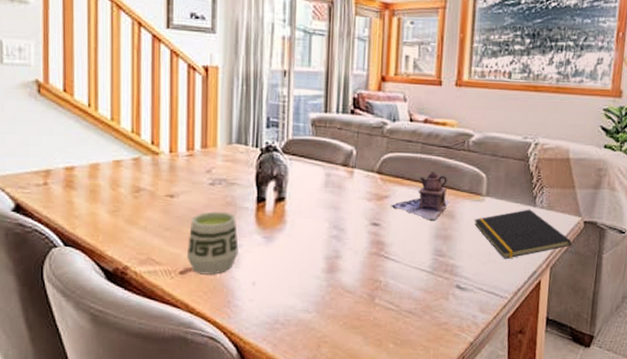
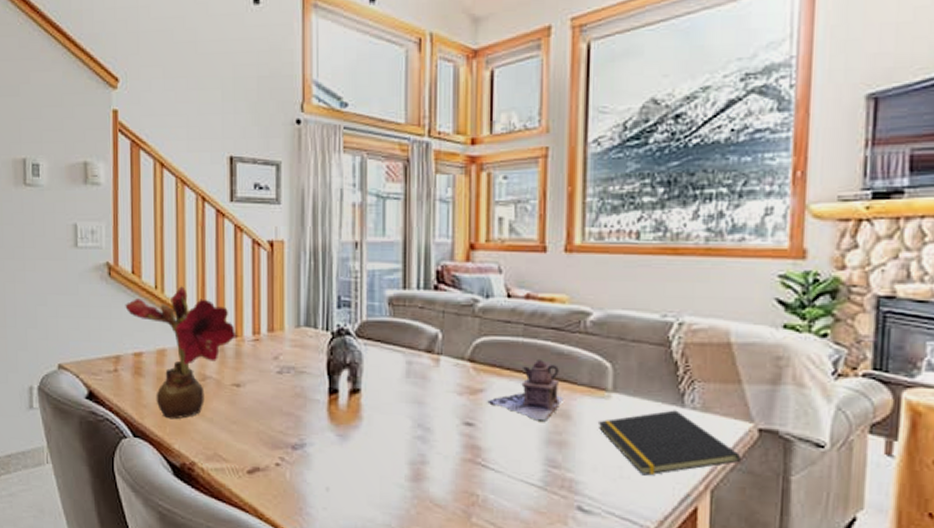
flower: none [56,105,171,229] -> present [125,286,237,420]
cup: present [187,211,239,275] -> none [255,403,310,476]

